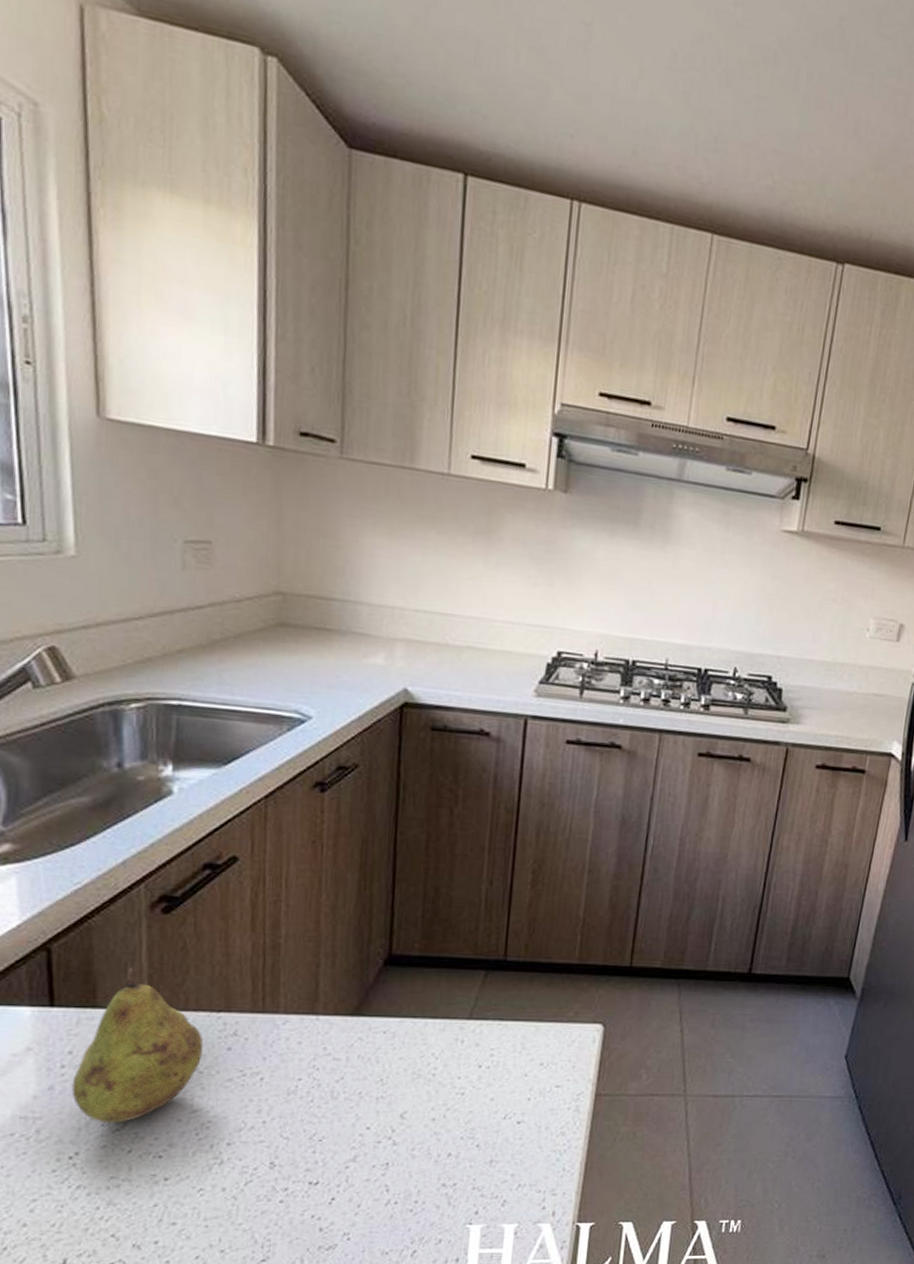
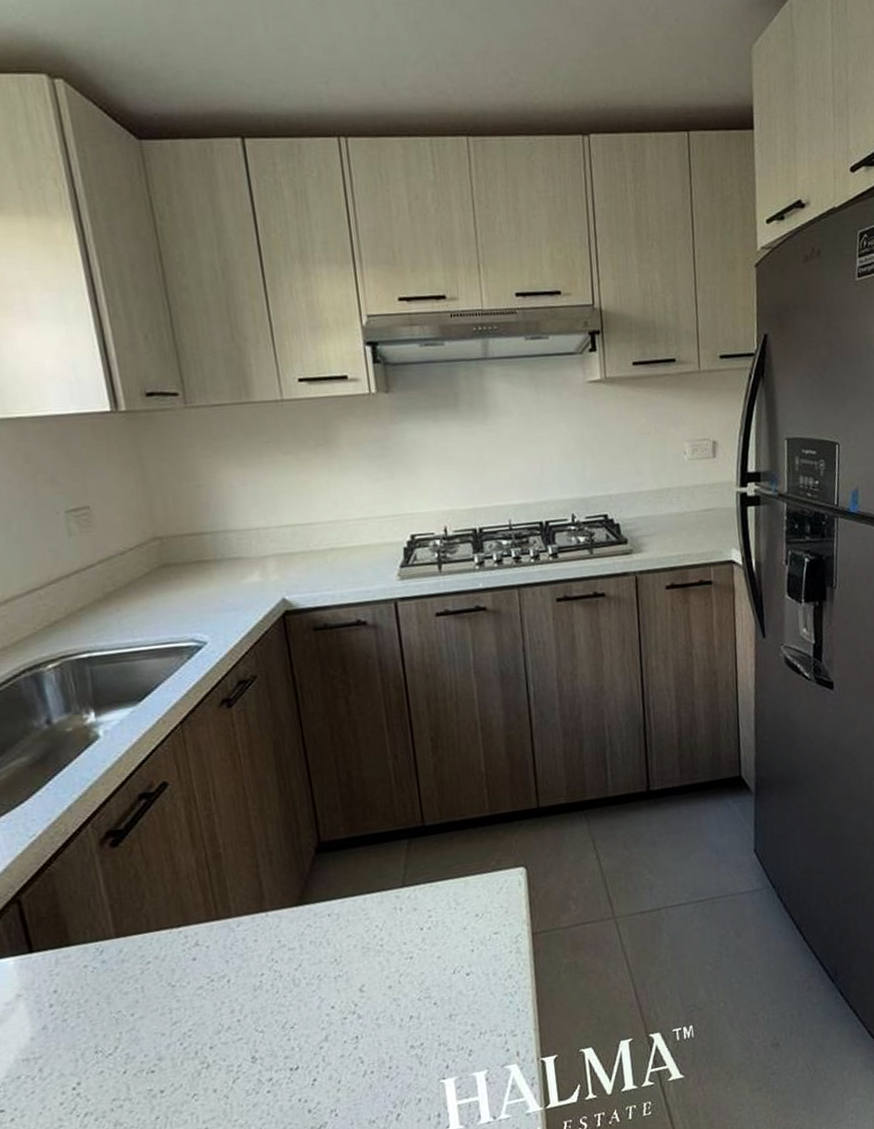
fruit: present [71,966,204,1124] -> none [62,900,172,1051]

